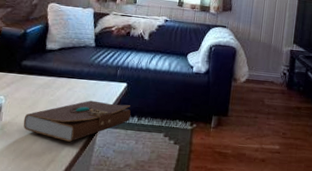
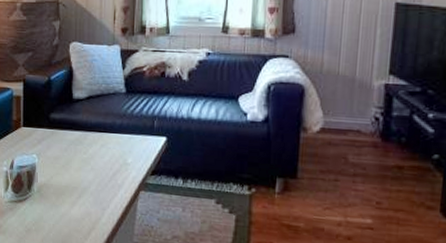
book: present [23,100,132,142] -> none [59,158,175,207]

